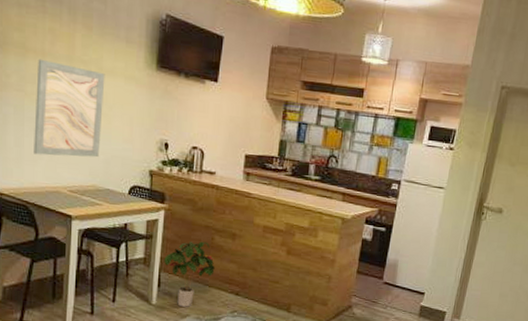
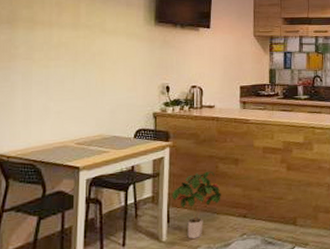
wall art: present [34,58,105,158] -> none [41,29,109,115]

